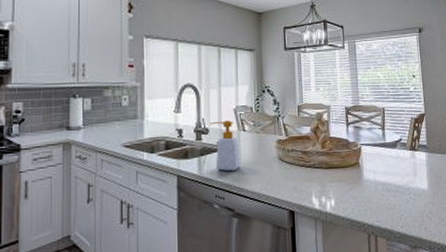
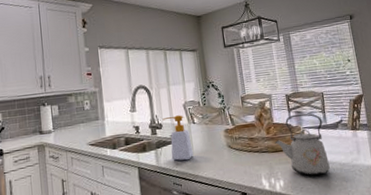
kettle: none [329,129,385,197] -> present [275,113,330,176]

